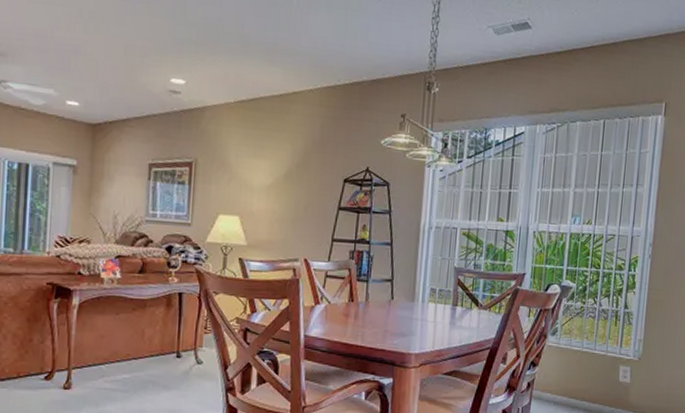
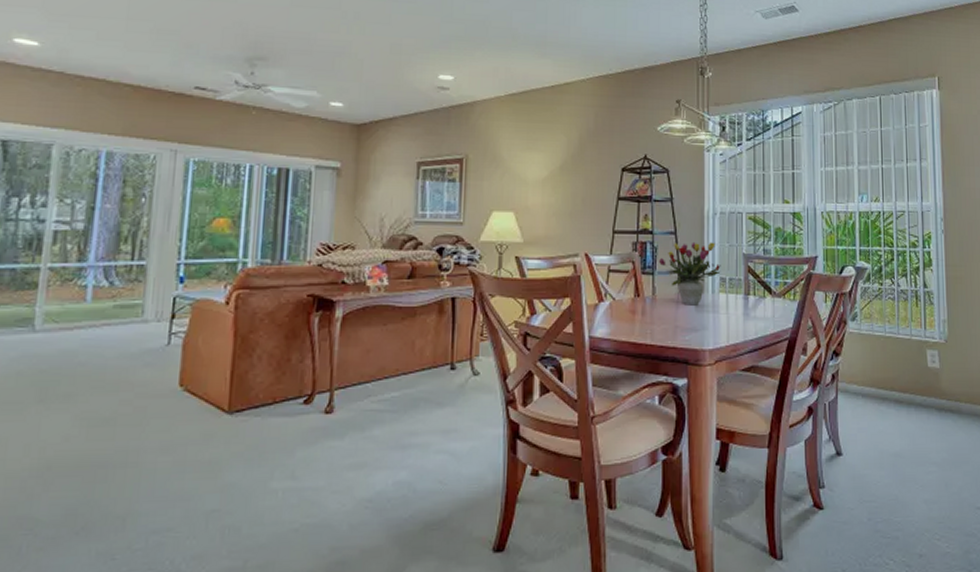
flower arrangement: none [374,253,433,313] -> present [659,241,721,306]

